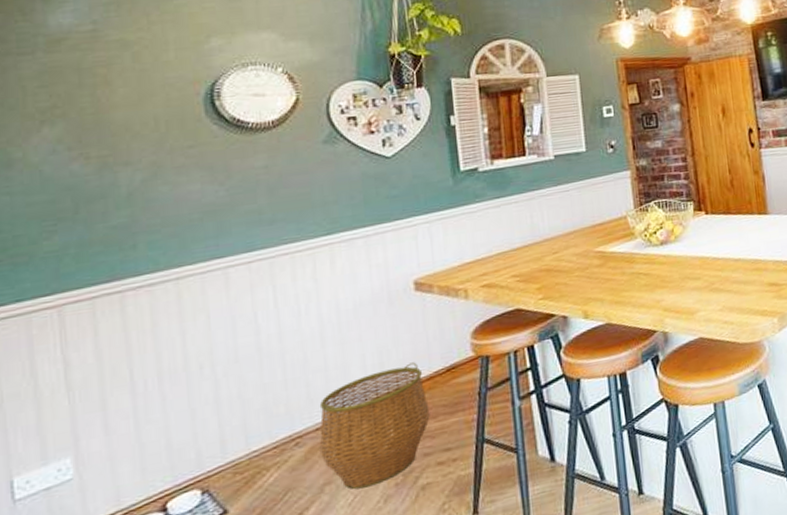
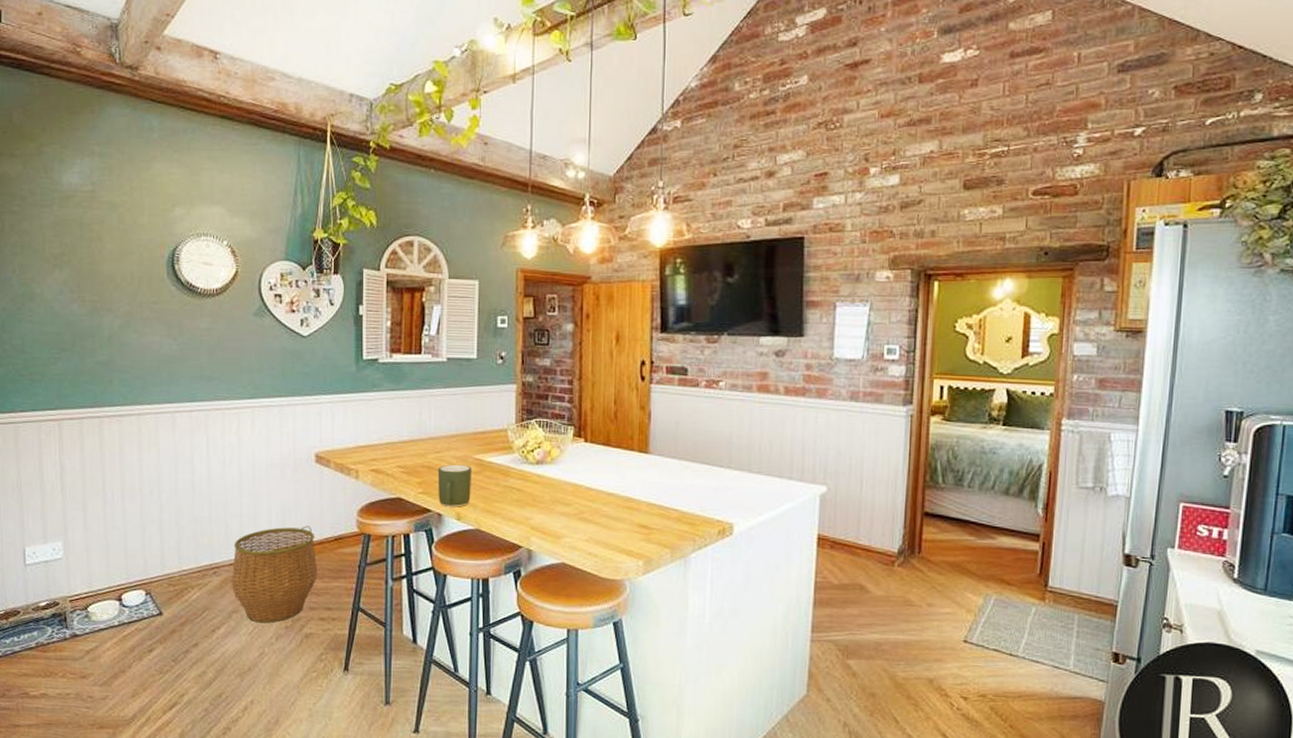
mug: none [557,260,597,308] -> present [437,464,471,507]

